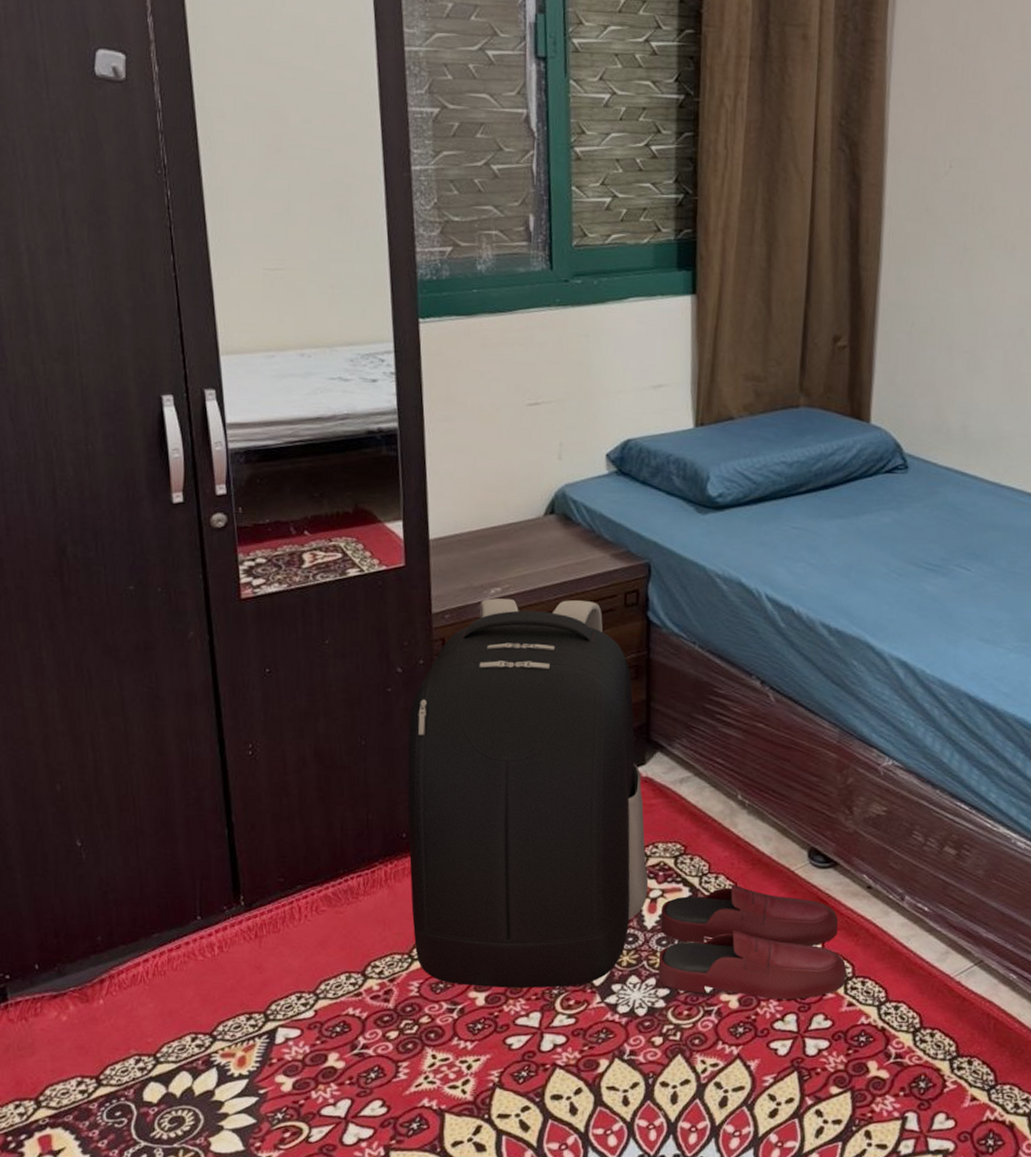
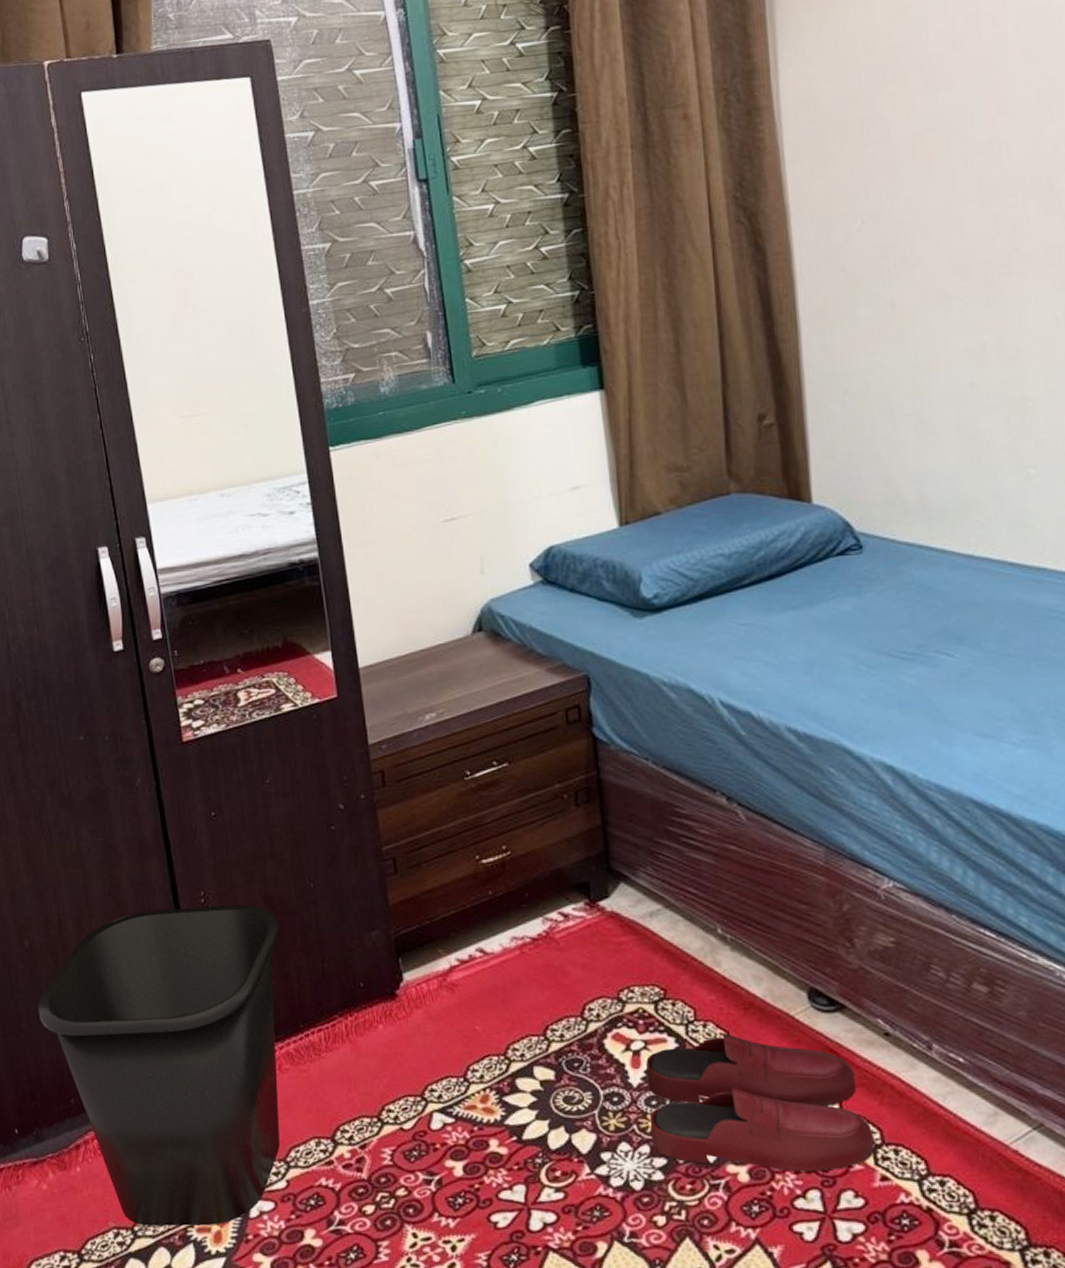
waste bin: none [67,757,328,1053] -> present [38,904,280,1227]
backpack: present [407,598,649,989] -> none [355,721,629,1157]

